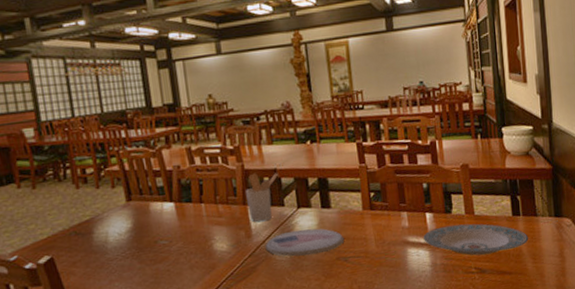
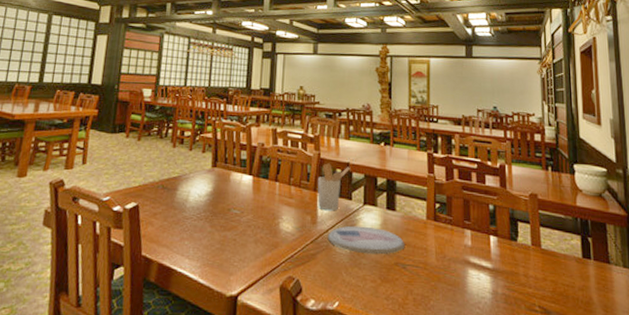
plate: present [423,223,529,256] -> none [486,253,600,295]

